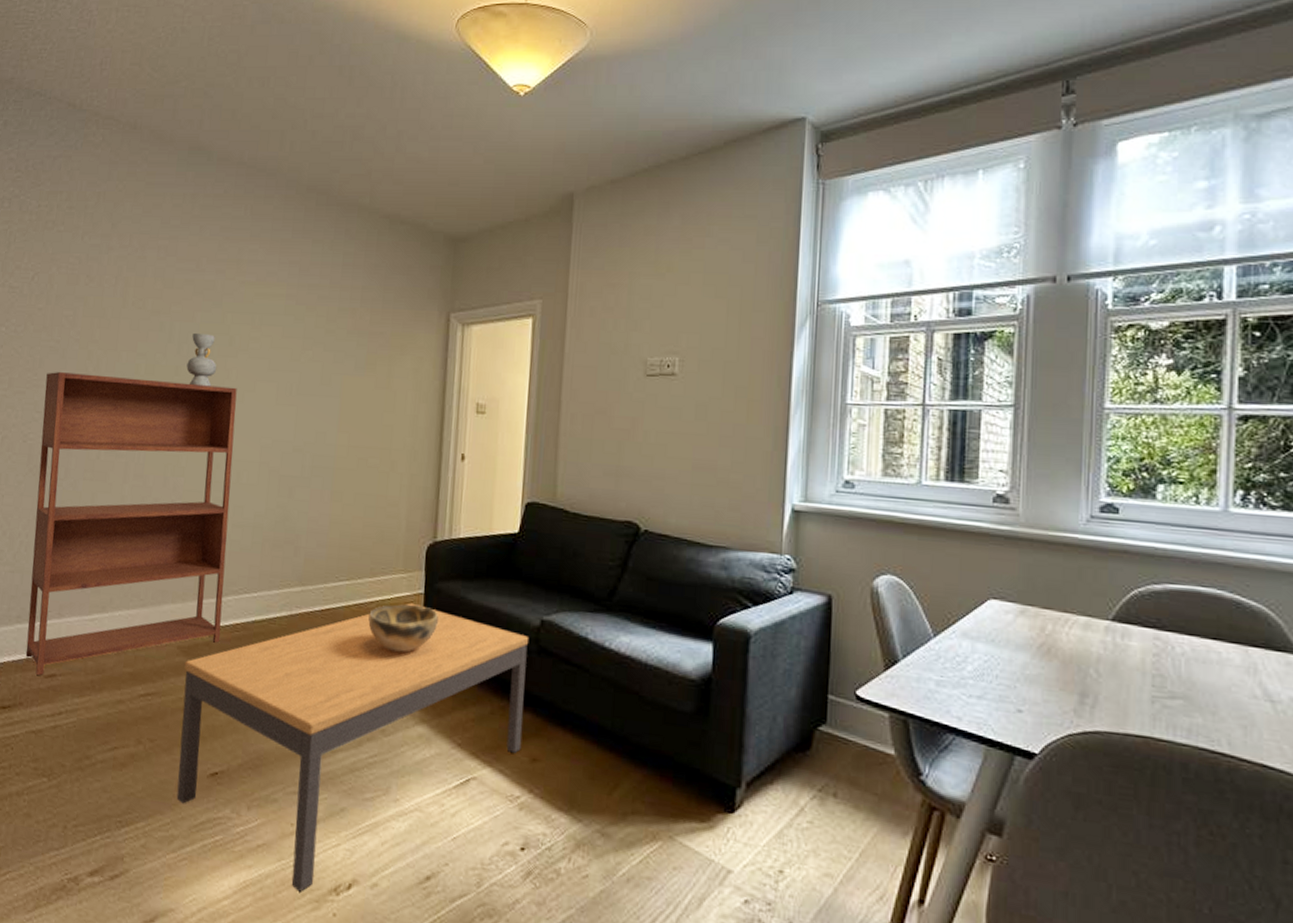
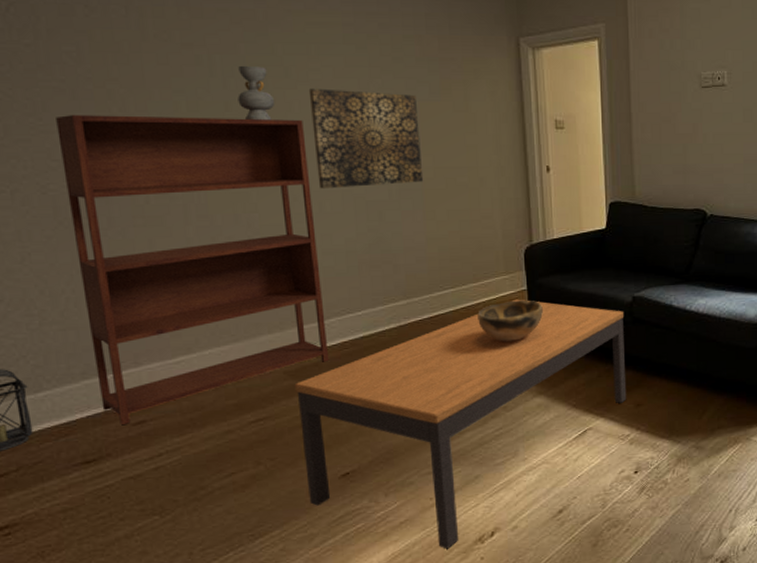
wall art: none [240,357,342,461] -> present [308,88,424,189]

